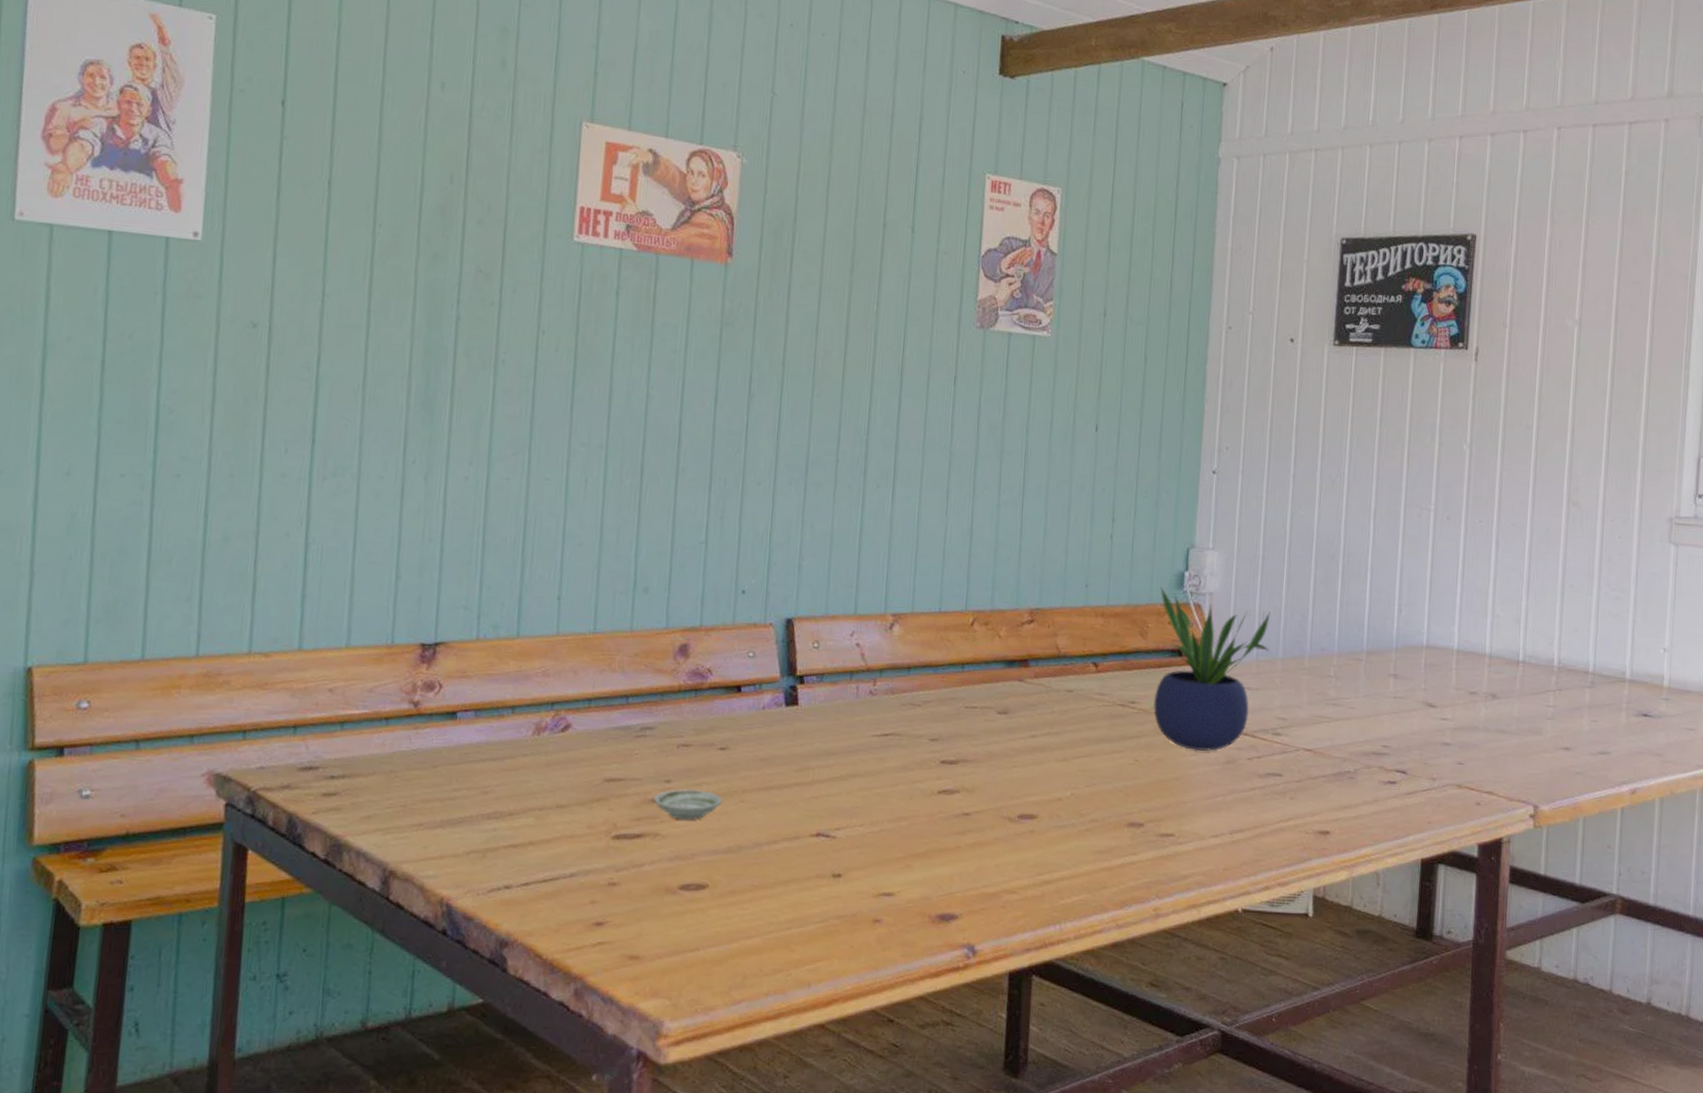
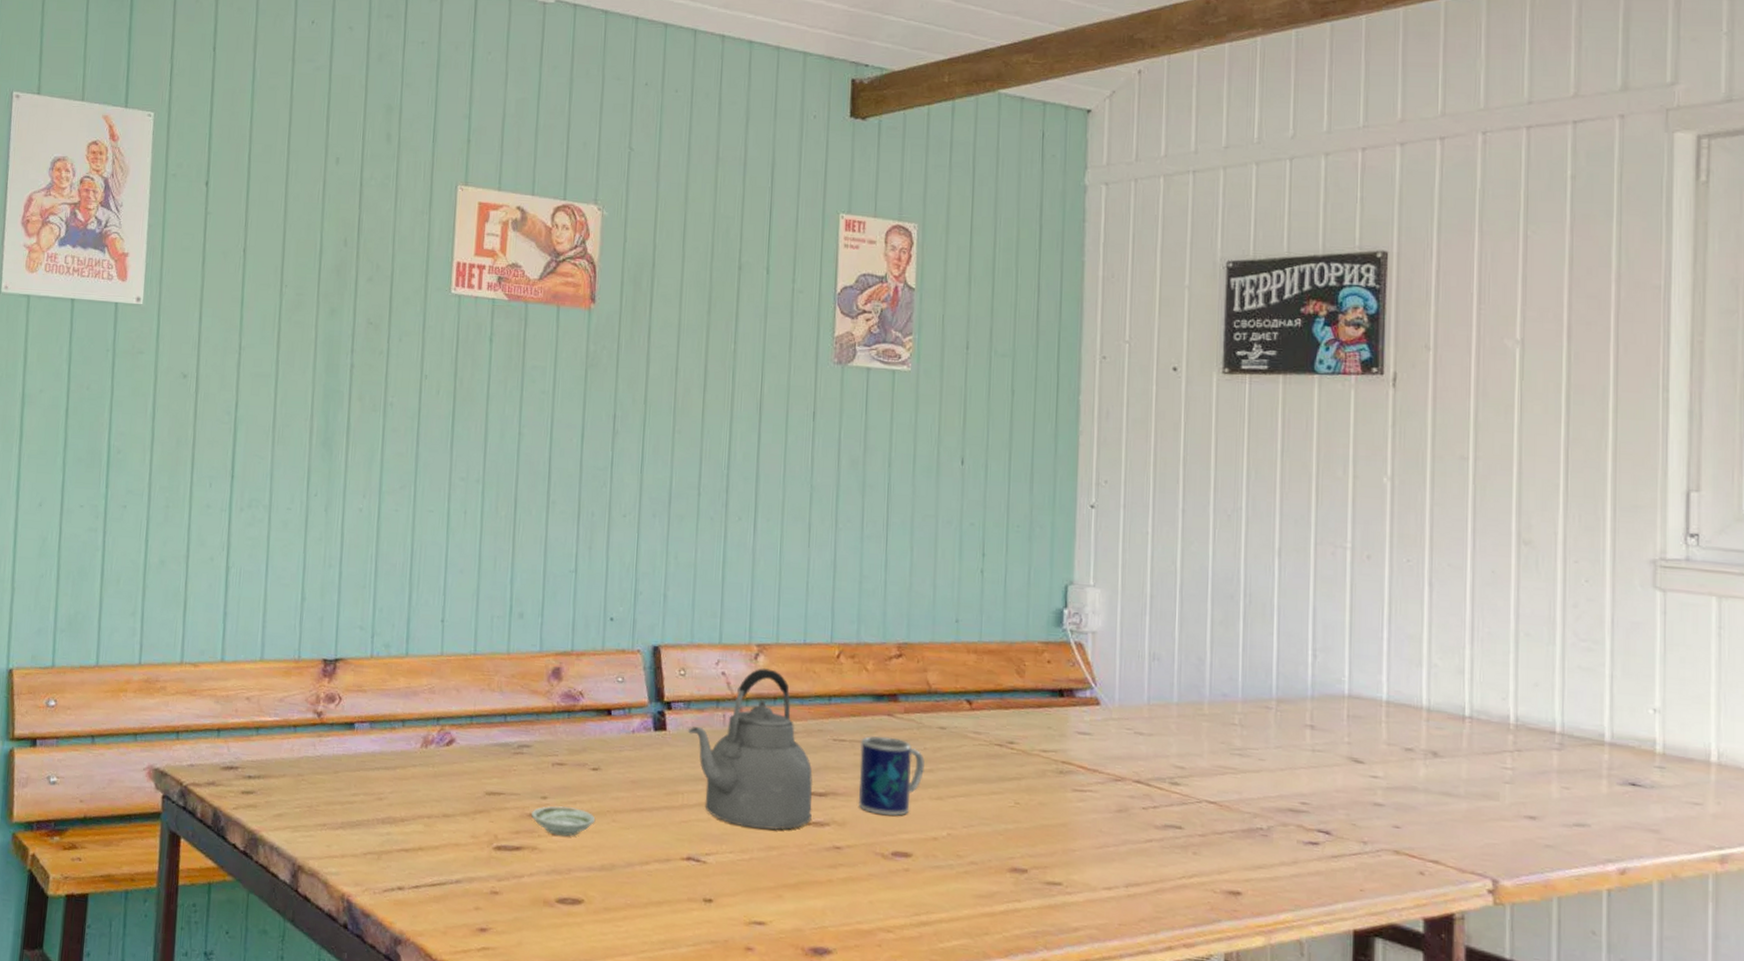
kettle: none [820,638,945,801] -> present [687,668,813,830]
mug: none [988,701,1052,780] -> present [859,736,925,816]
potted plant: present [1152,588,1271,751] -> none [1033,625,1164,798]

